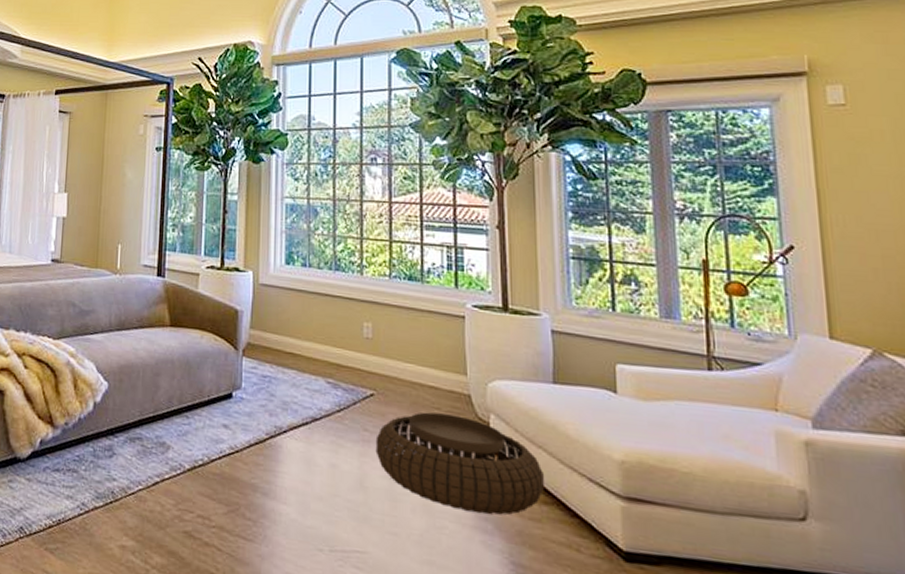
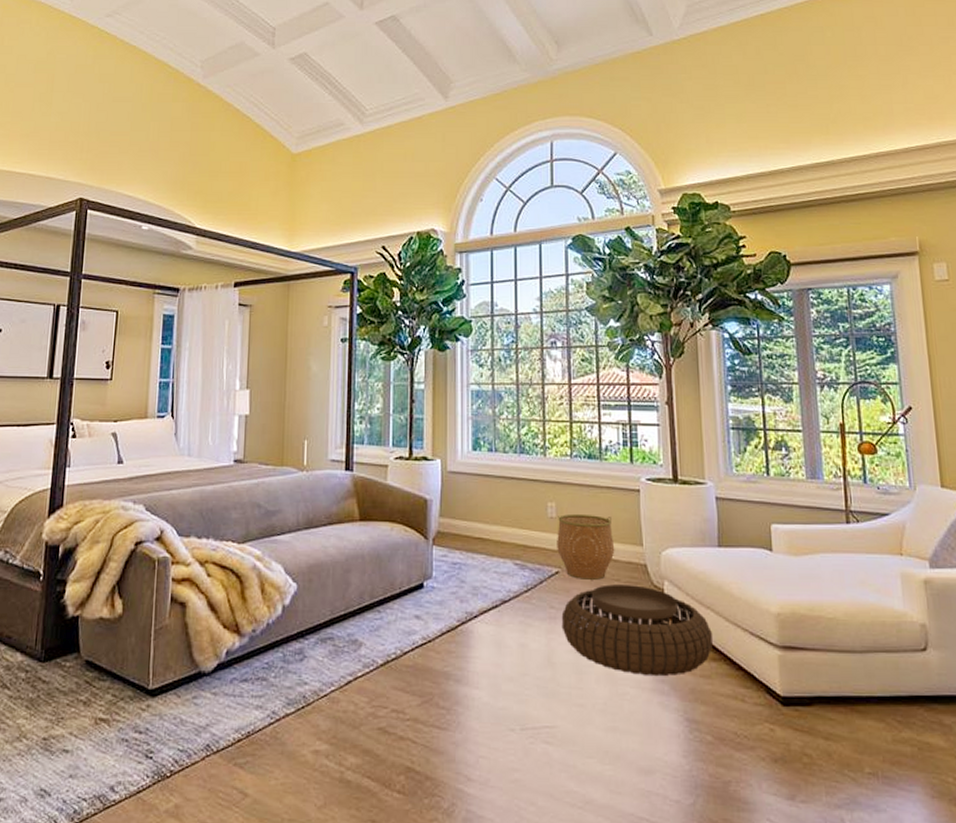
basket: none [373,336,436,407] -> present [557,513,615,580]

